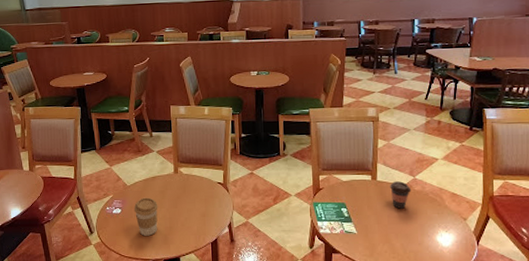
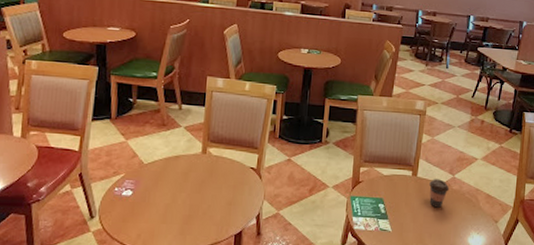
coffee cup: present [133,197,158,236] -> none [148,179,178,224]

